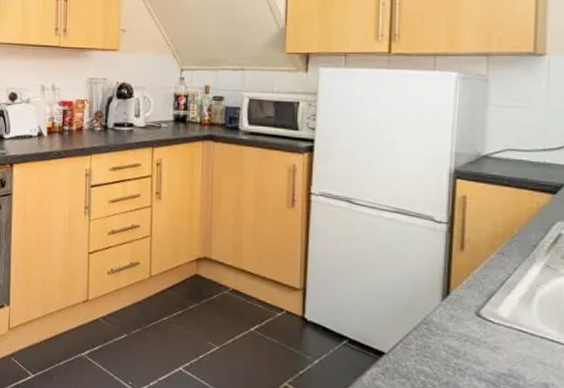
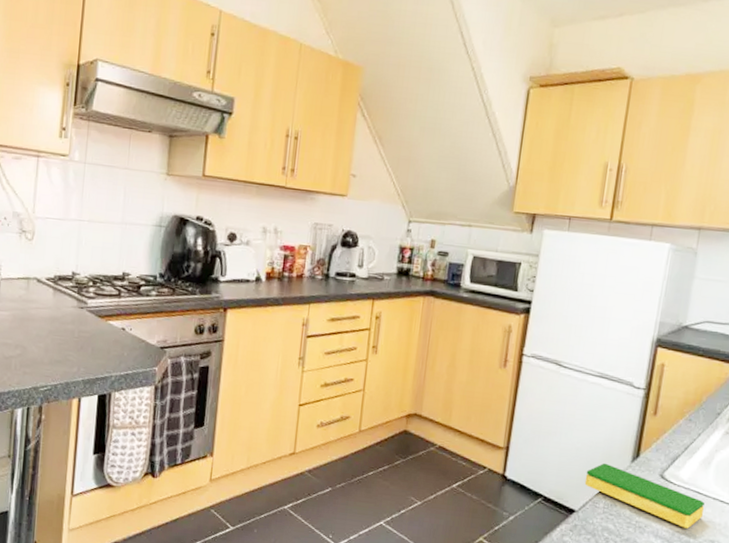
dish sponge: none [392,302,531,371] -> present [584,463,704,529]

